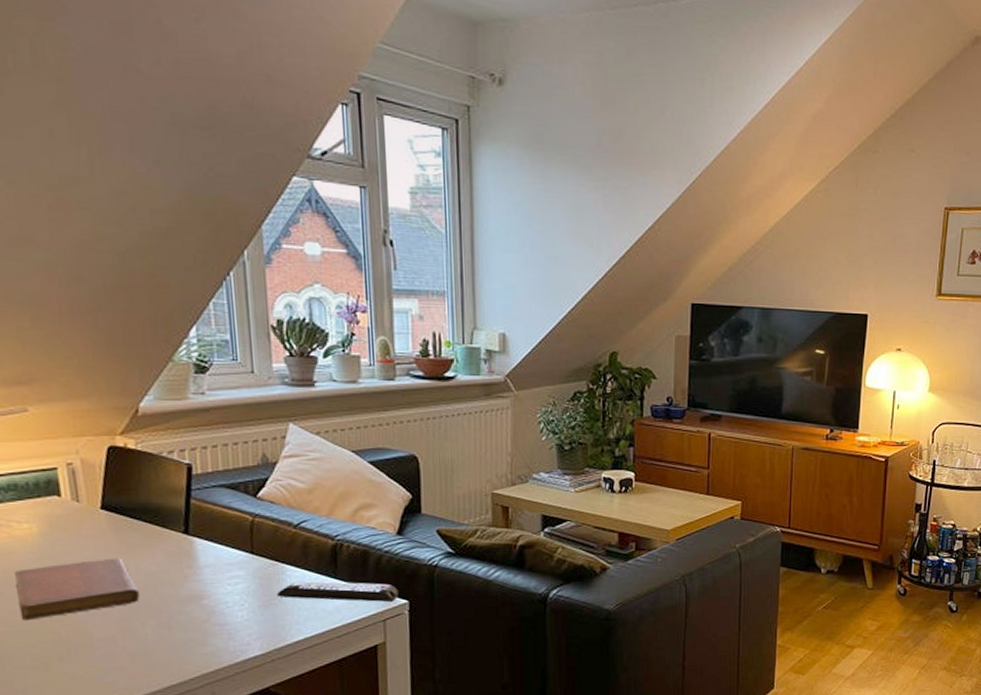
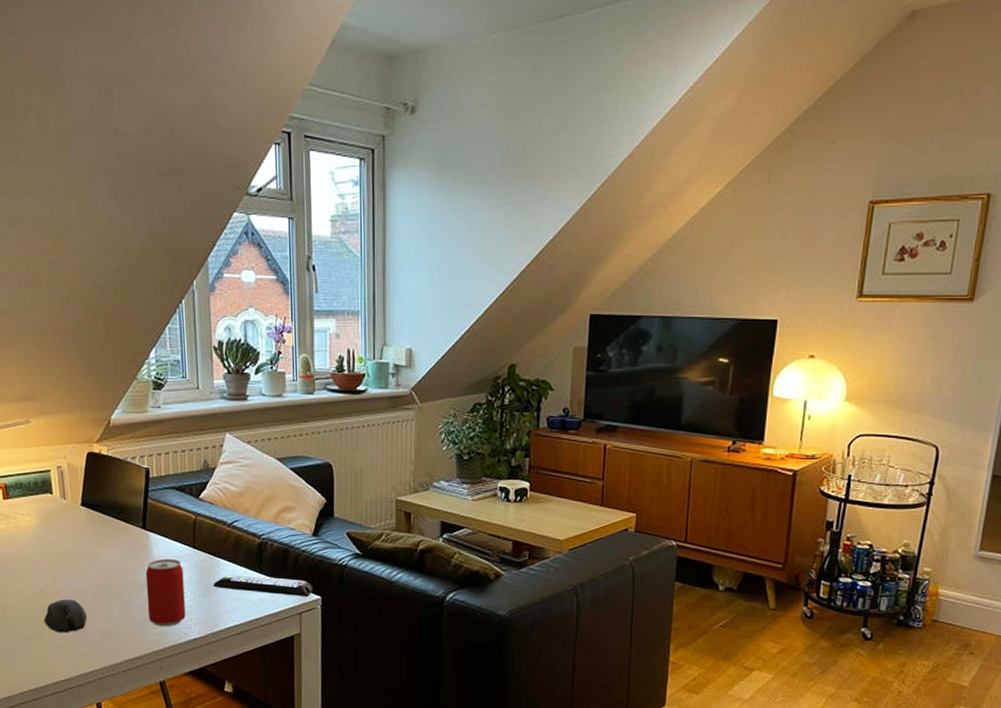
notebook: present [15,558,140,621] -> none [19,547,108,597]
computer mouse: none [52,620,113,662] -> present [44,599,88,633]
beer can: none [189,566,243,646] -> present [145,558,186,627]

